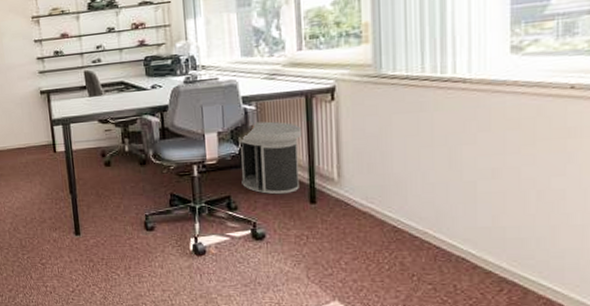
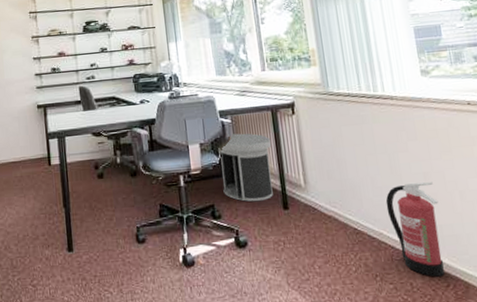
fire extinguisher: none [437,179,506,281] -> present [385,182,445,277]

